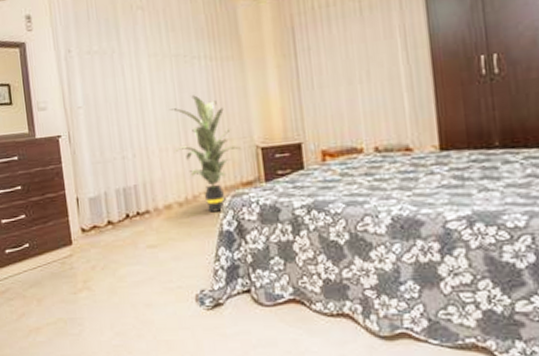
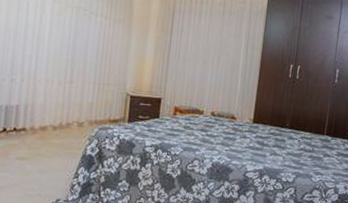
indoor plant: present [170,95,242,212] -> none [61,43,116,139]

